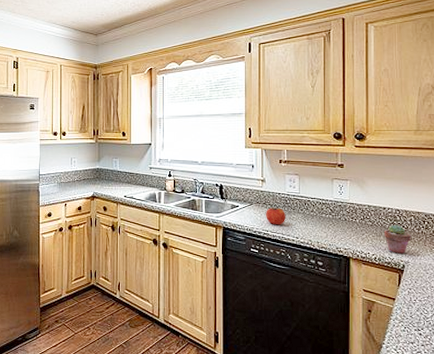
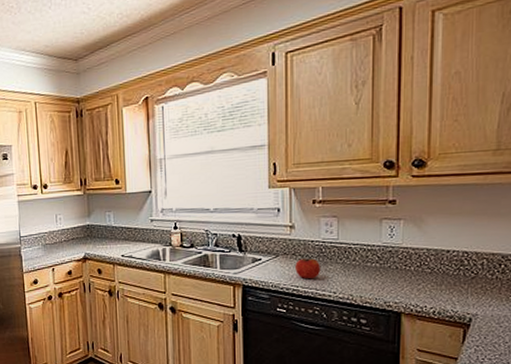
potted succulent: present [383,225,412,254] -> none [446,271,483,305]

